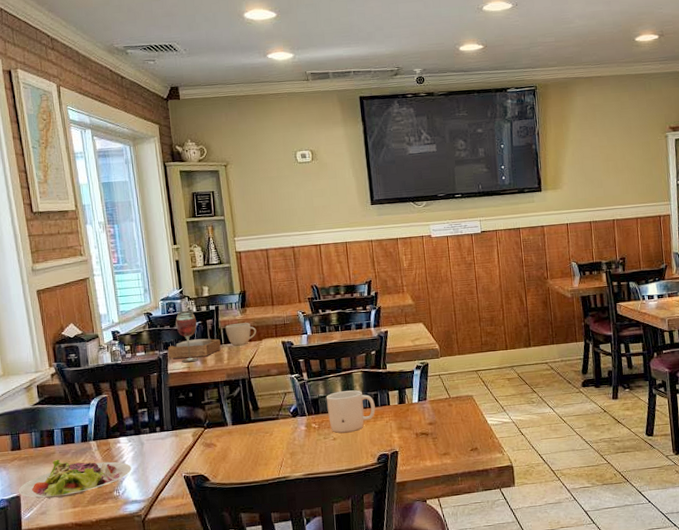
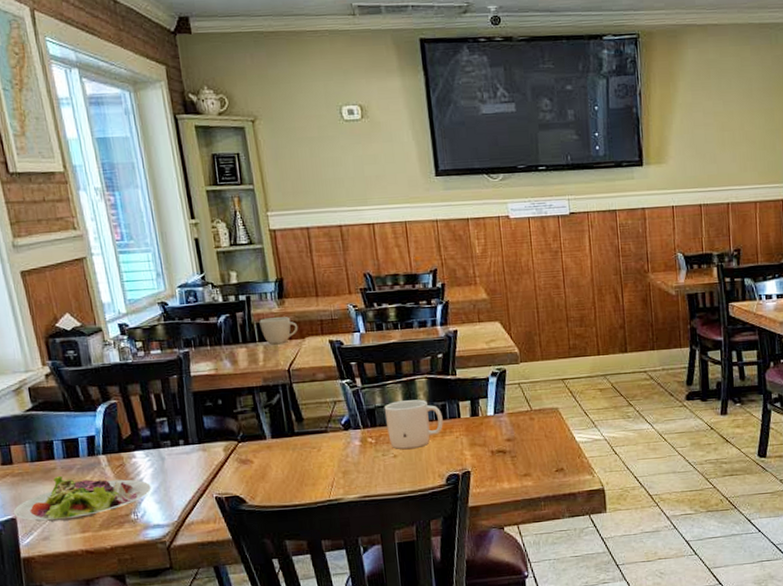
napkin holder: present [168,338,221,359] -> none [189,335,255,359]
wineglass: present [176,311,199,363] -> none [197,301,228,364]

